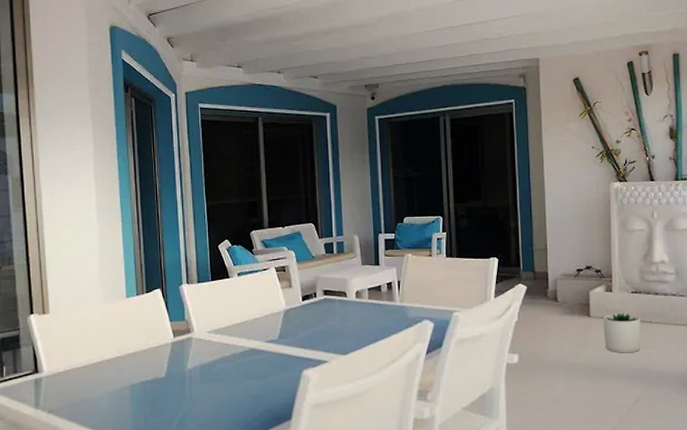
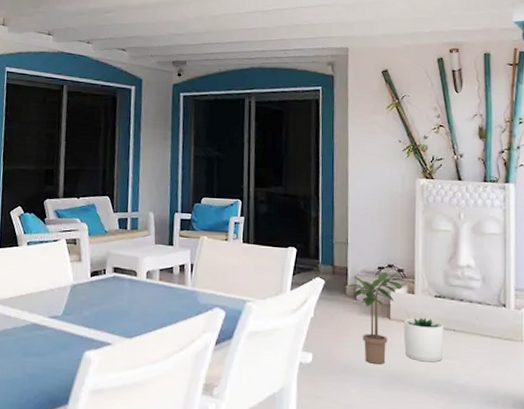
potted plant: none [549,273,603,359] -> present [348,272,405,364]

